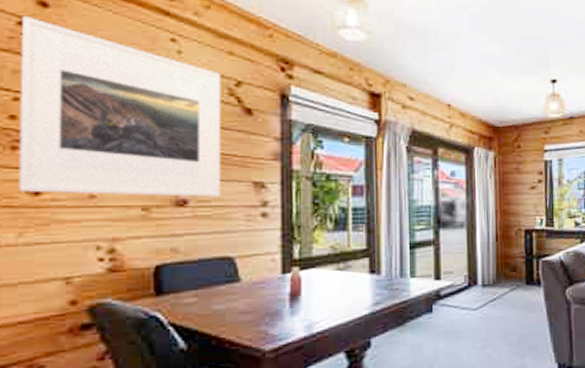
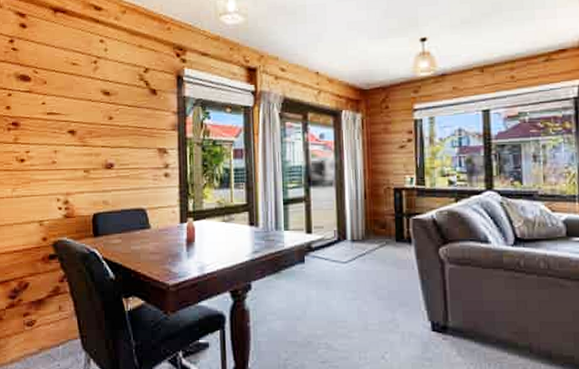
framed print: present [19,16,222,198] -> none [11,36,136,162]

